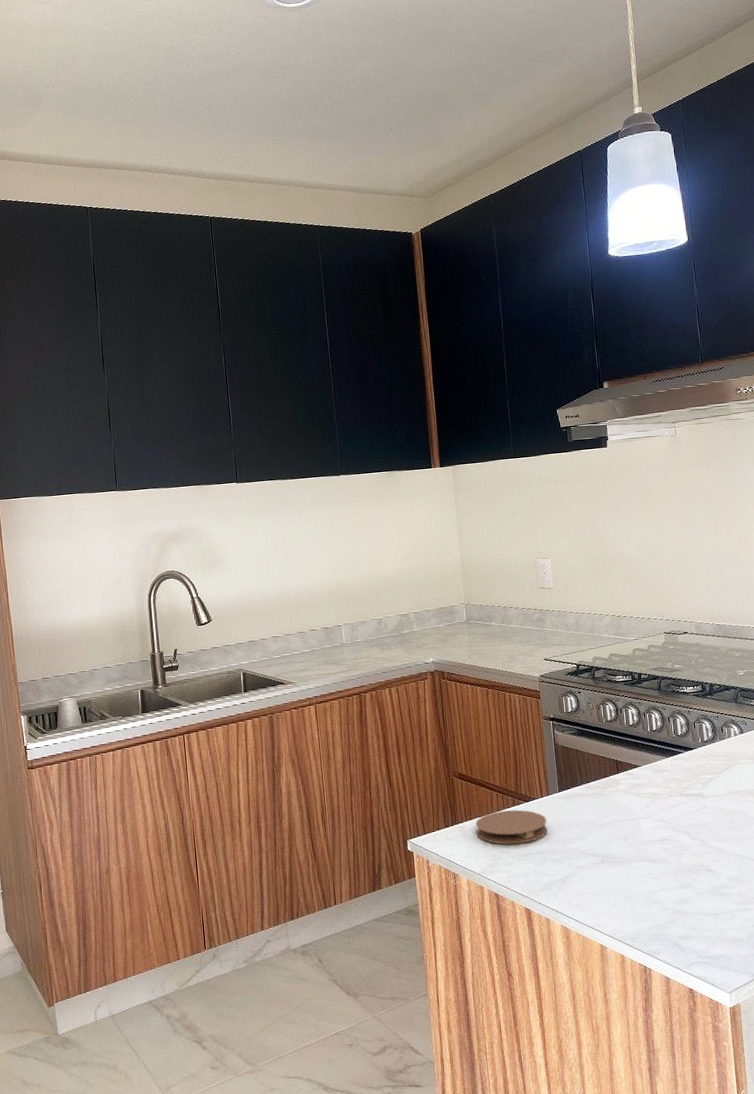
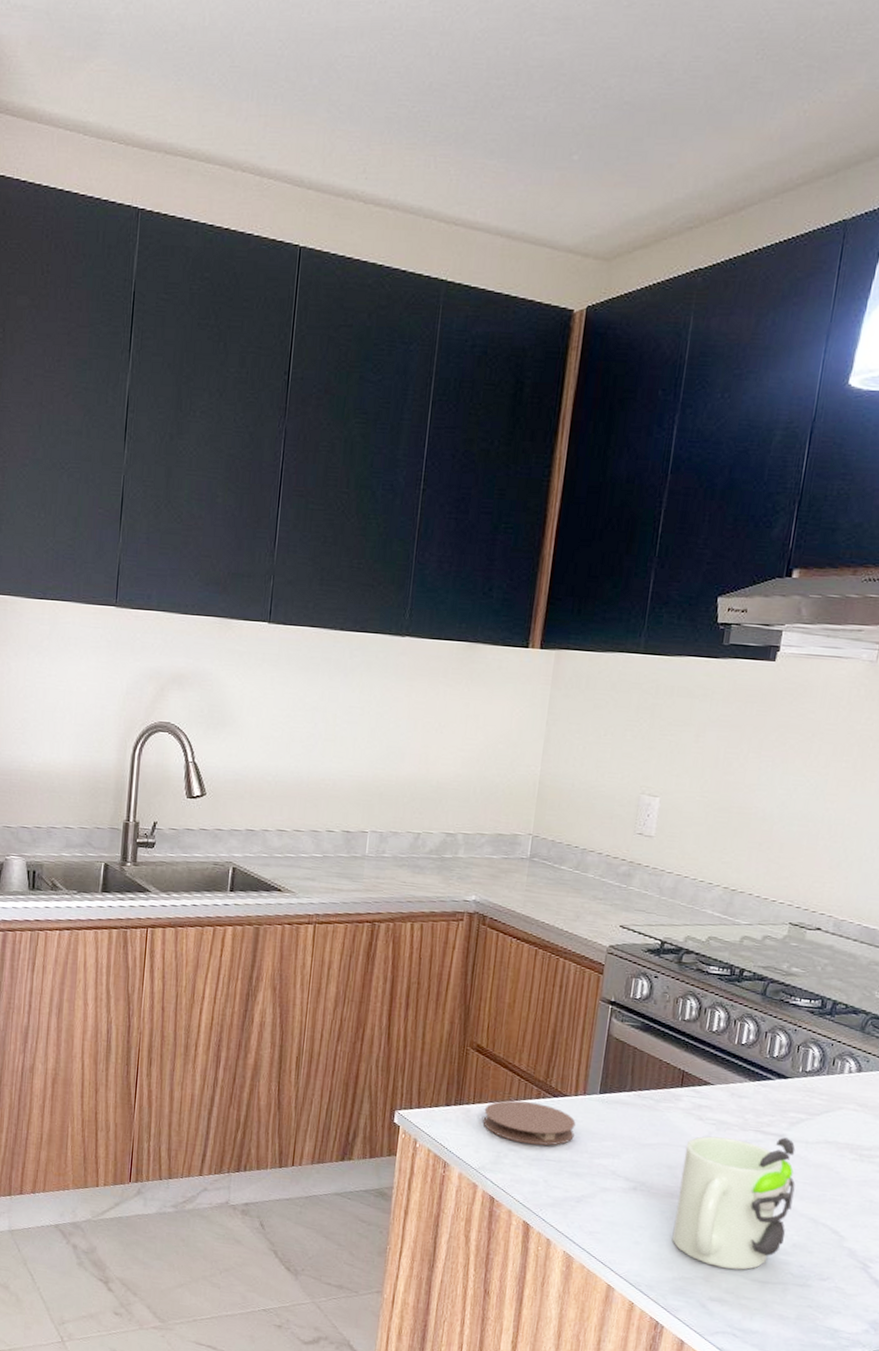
mug: none [632,795,722,910] -> present [672,1136,796,1270]

